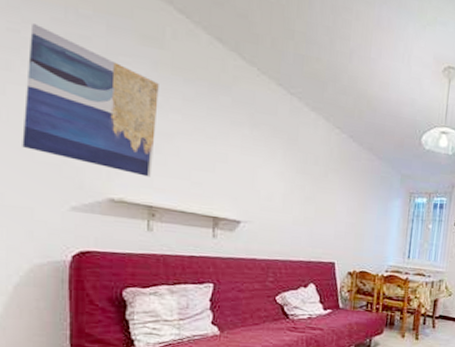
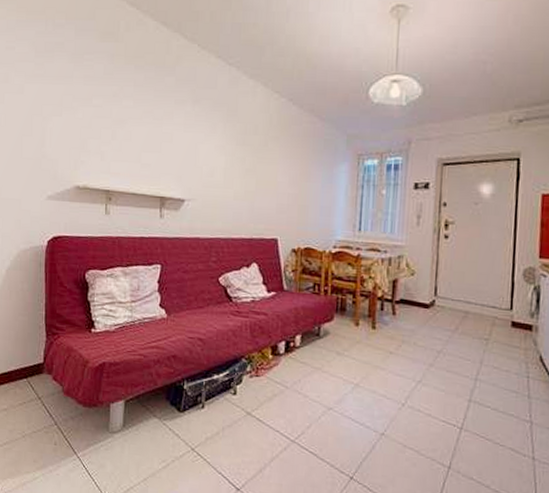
wall art: present [22,23,159,177] -> none [14,40,115,163]

